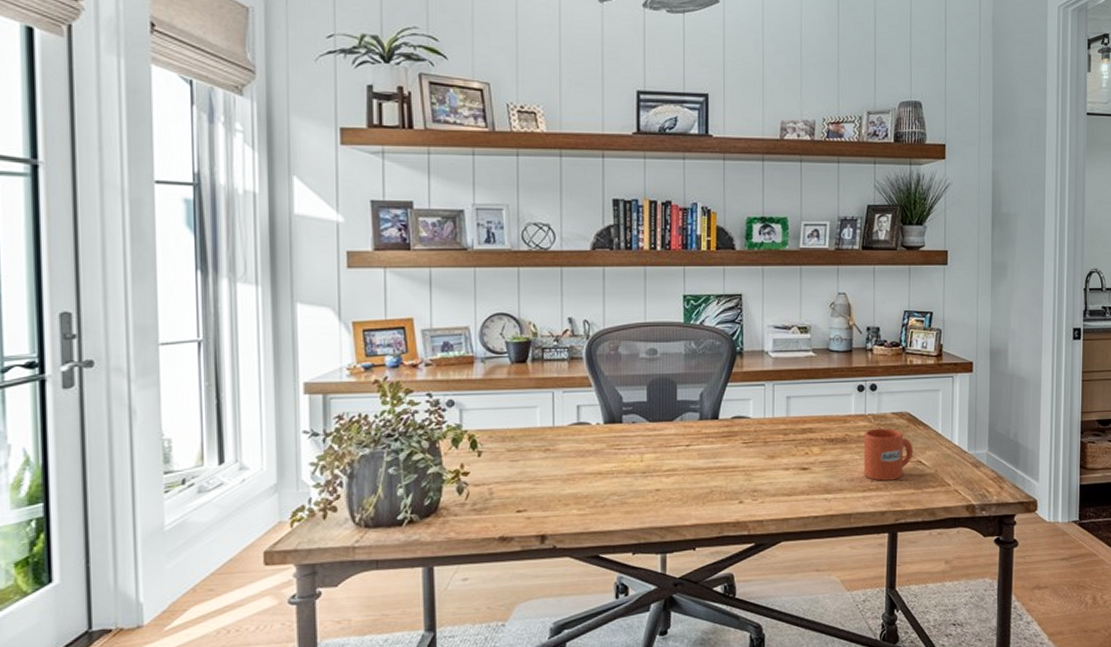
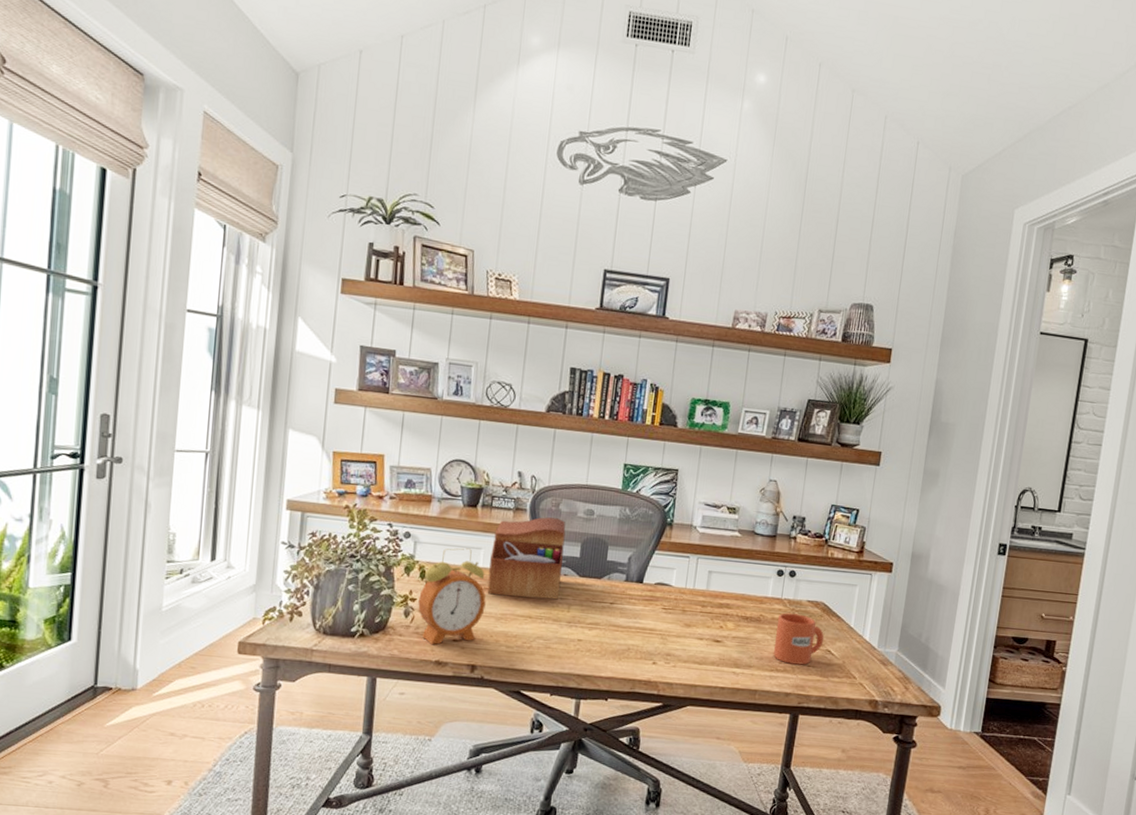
alarm clock: none [472,408,549,519] -> present [418,548,486,644]
sewing box: none [547,363,629,456] -> present [487,517,566,600]

